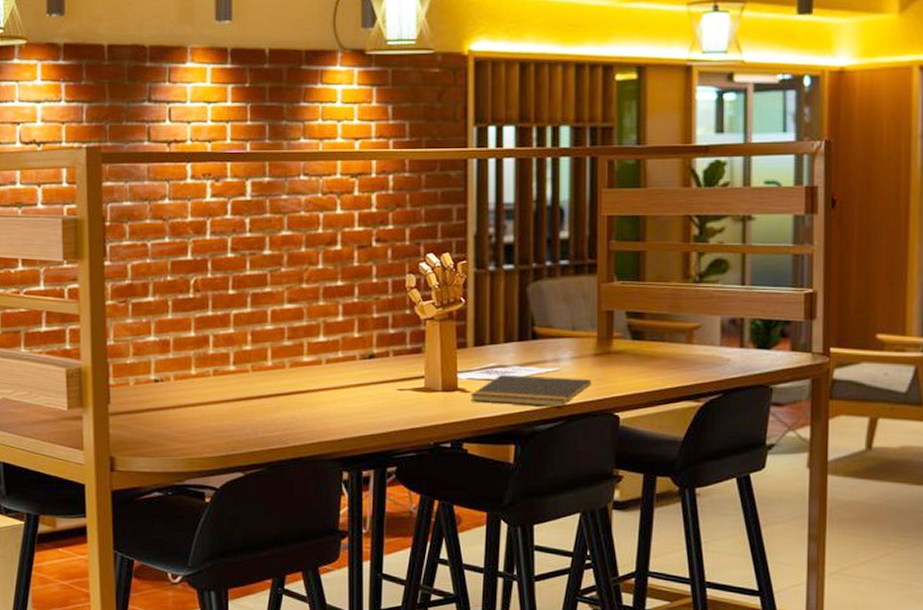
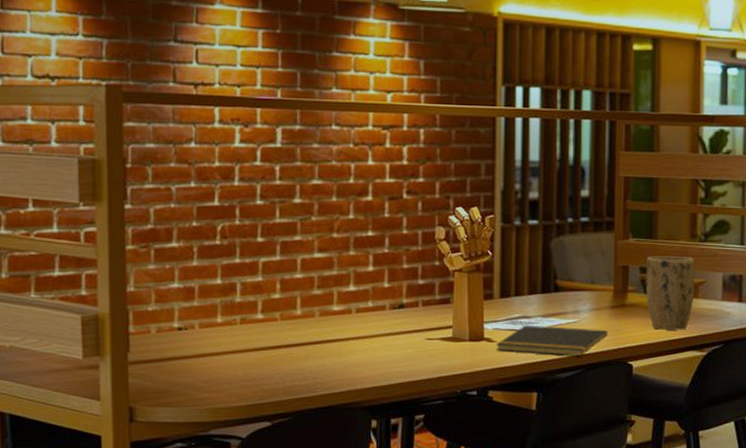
plant pot: none [633,299,689,379] -> present [645,256,695,330]

